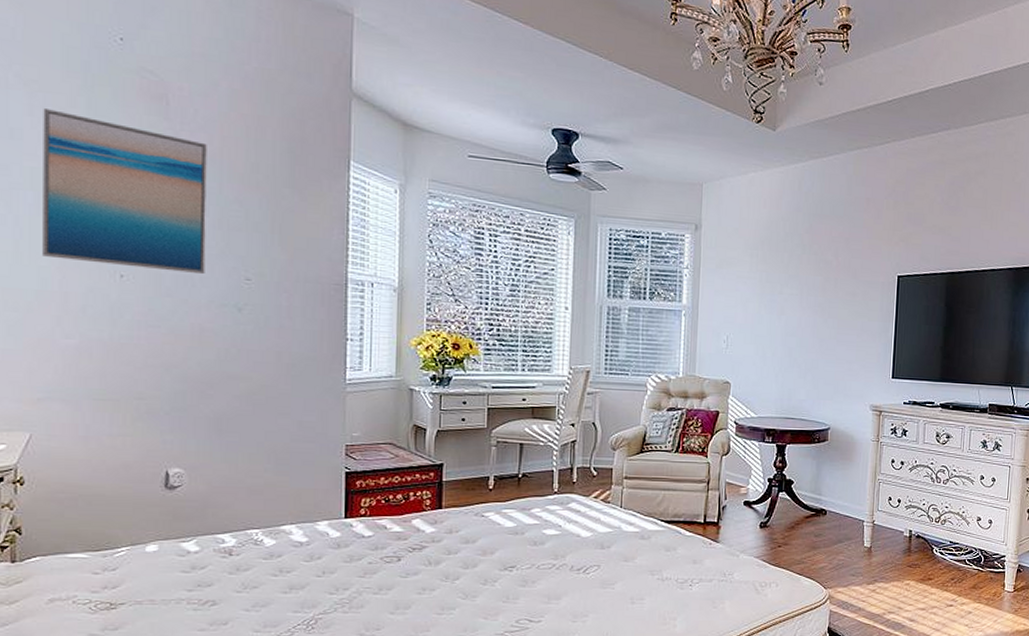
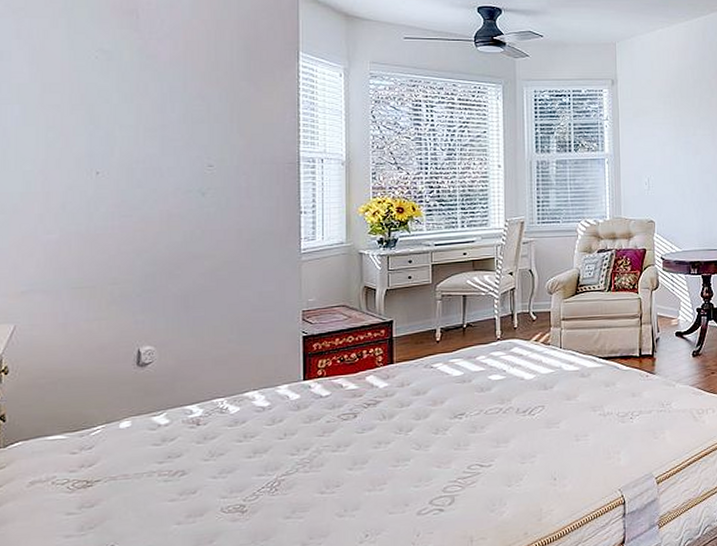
wall art: present [43,109,207,275] -> none [27,32,172,165]

